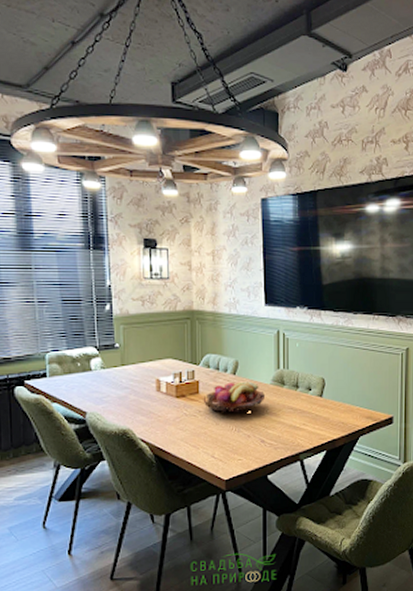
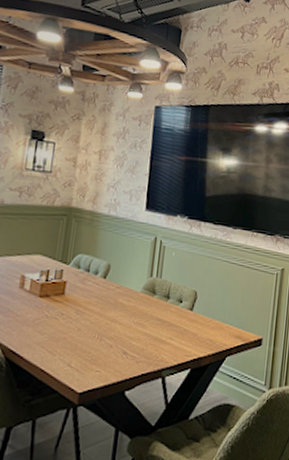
fruit basket: present [203,381,266,414] -> none [67,286,135,321]

